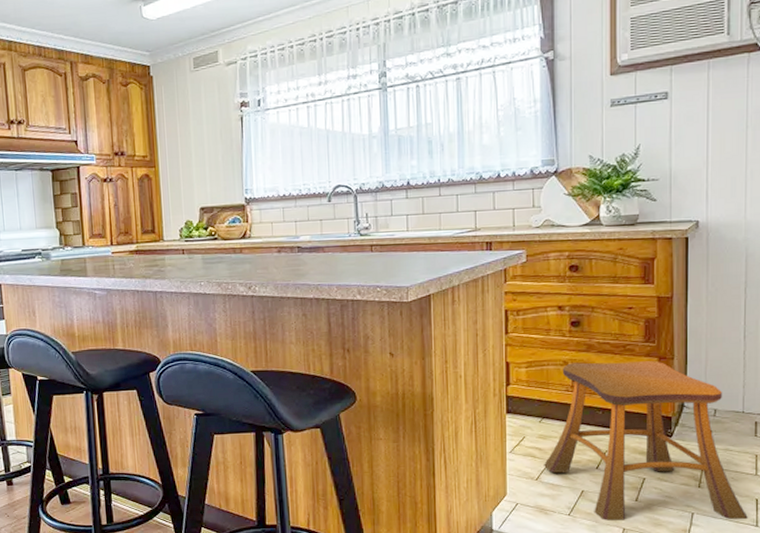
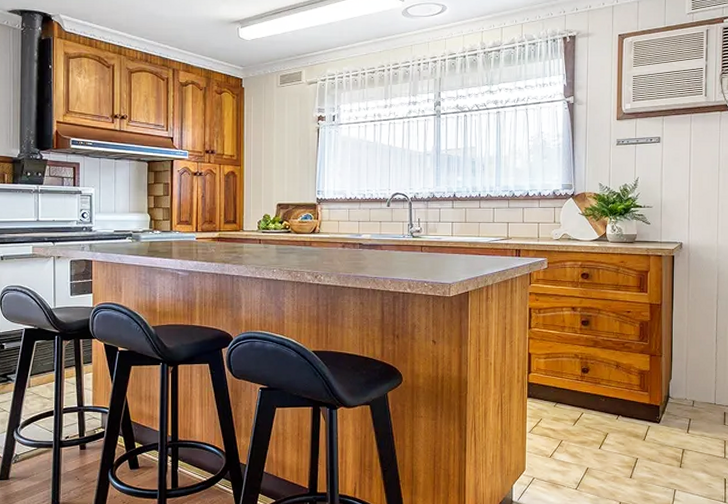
stool: present [543,361,748,521] -> none [556,356,718,497]

